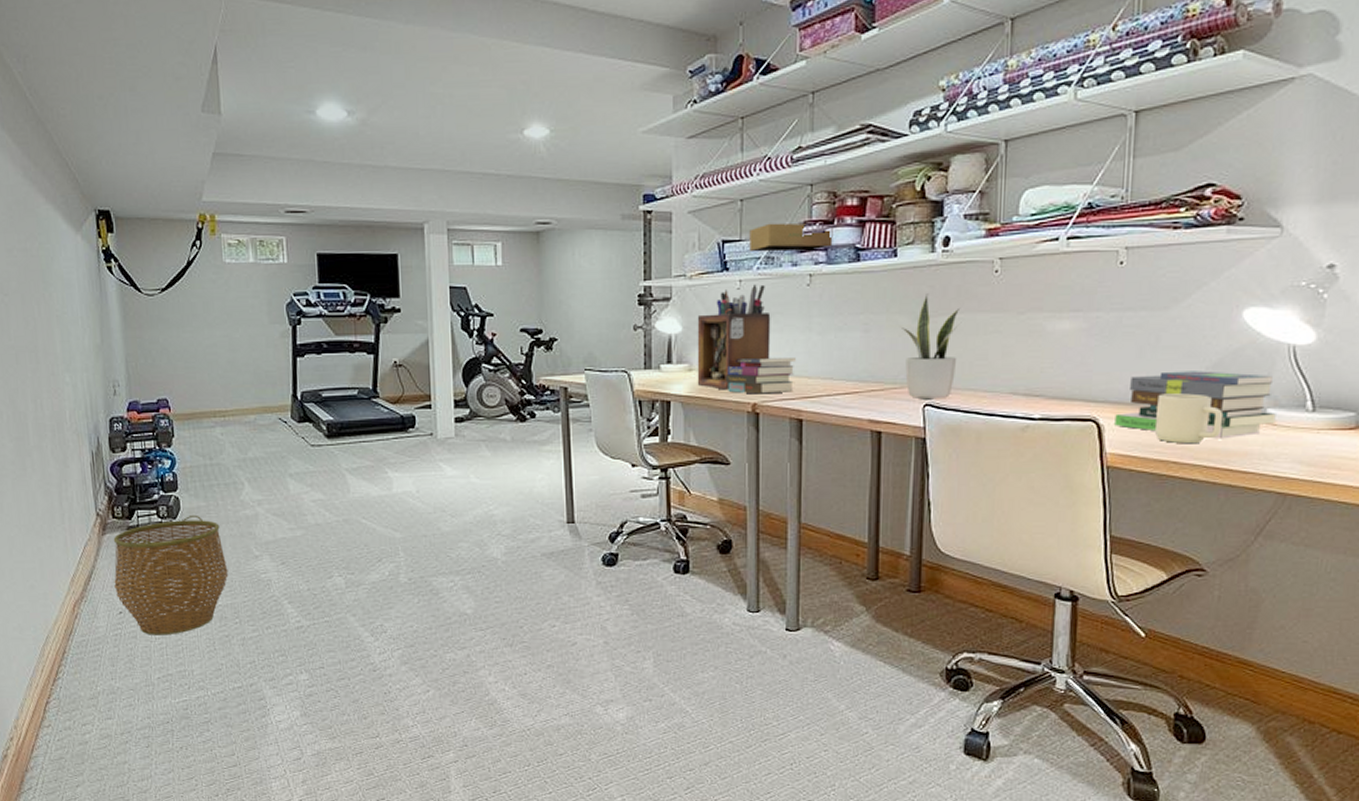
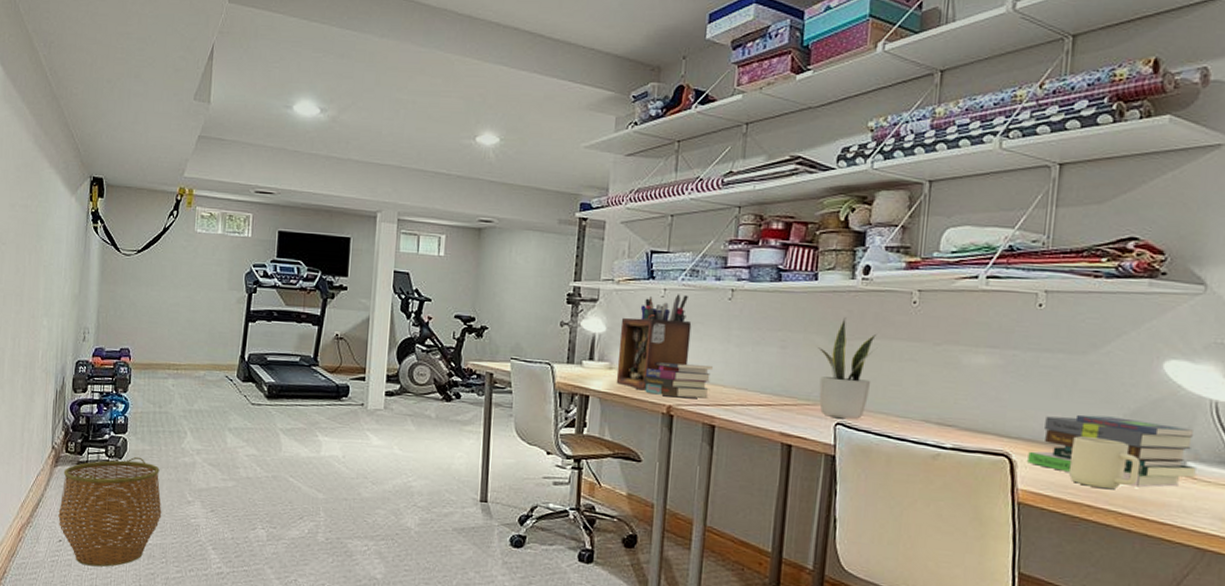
box: present [749,223,833,252] -> none [676,238,757,268]

